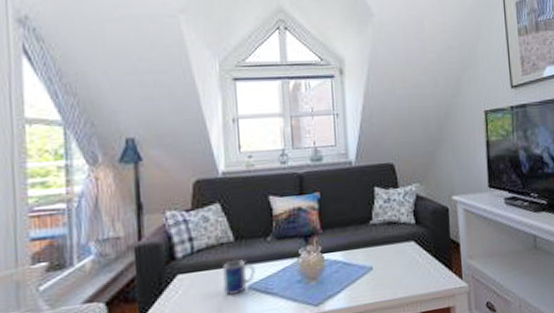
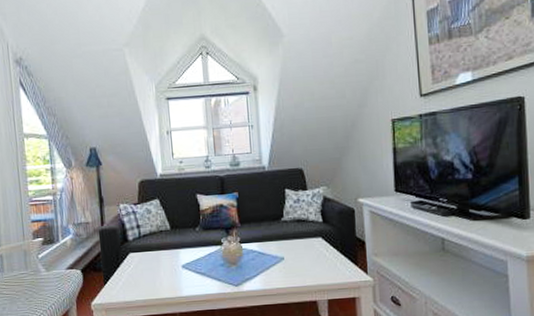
mug: present [222,260,255,295] -> none [162,245,187,272]

